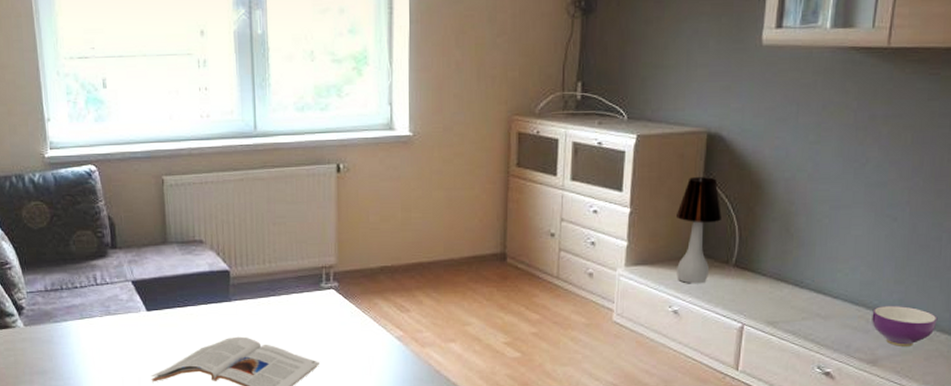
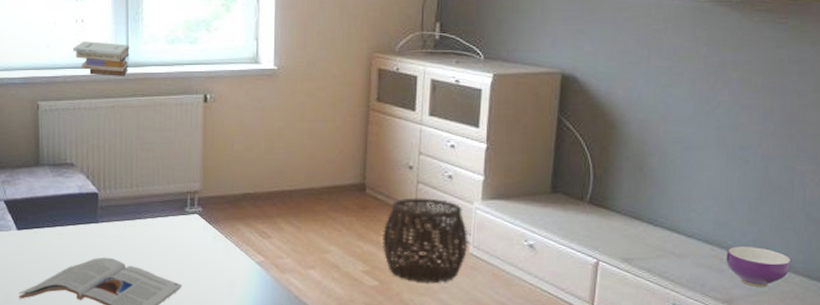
books: none [196,111,257,148] -> present [72,41,130,76]
woven basket: none [523,266,612,352] -> present [382,198,468,283]
table lamp: present [677,177,721,284] -> none [532,116,576,219]

